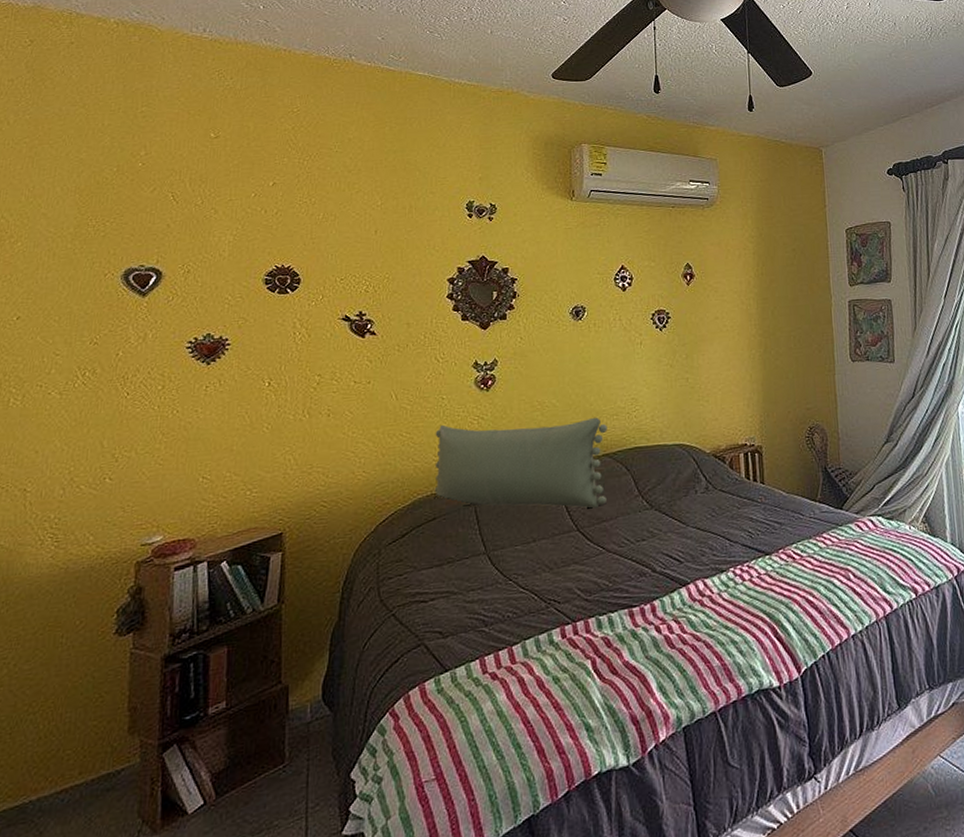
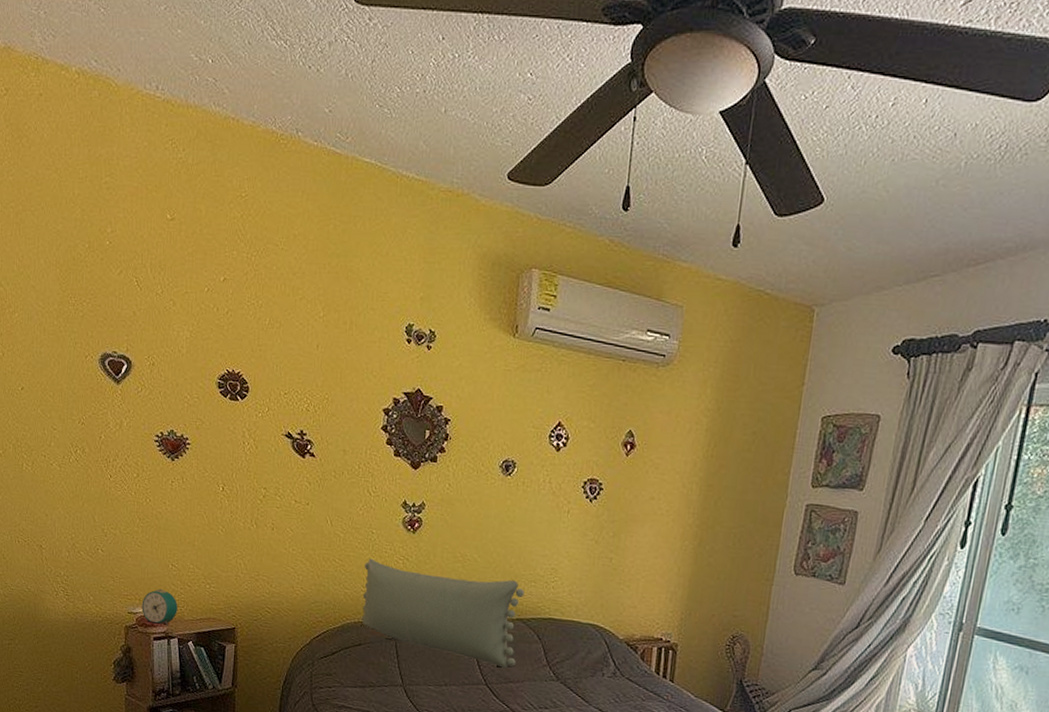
alarm clock: none [160,507,209,551] -> present [142,588,178,626]

